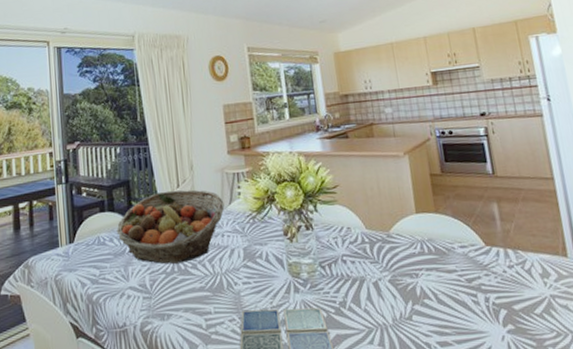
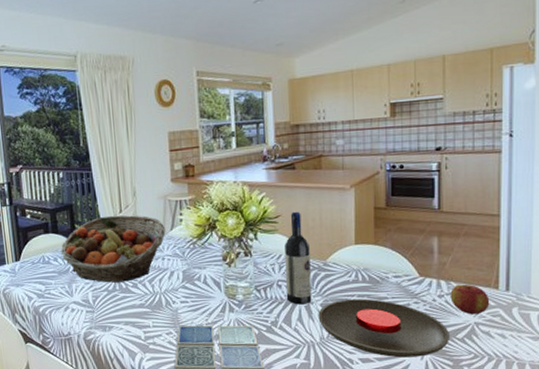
wine bottle: none [345,180,380,282] -> present [284,211,312,305]
plate: none [387,272,528,340] -> present [318,298,451,358]
apple: none [519,252,562,287] -> present [450,284,490,315]

